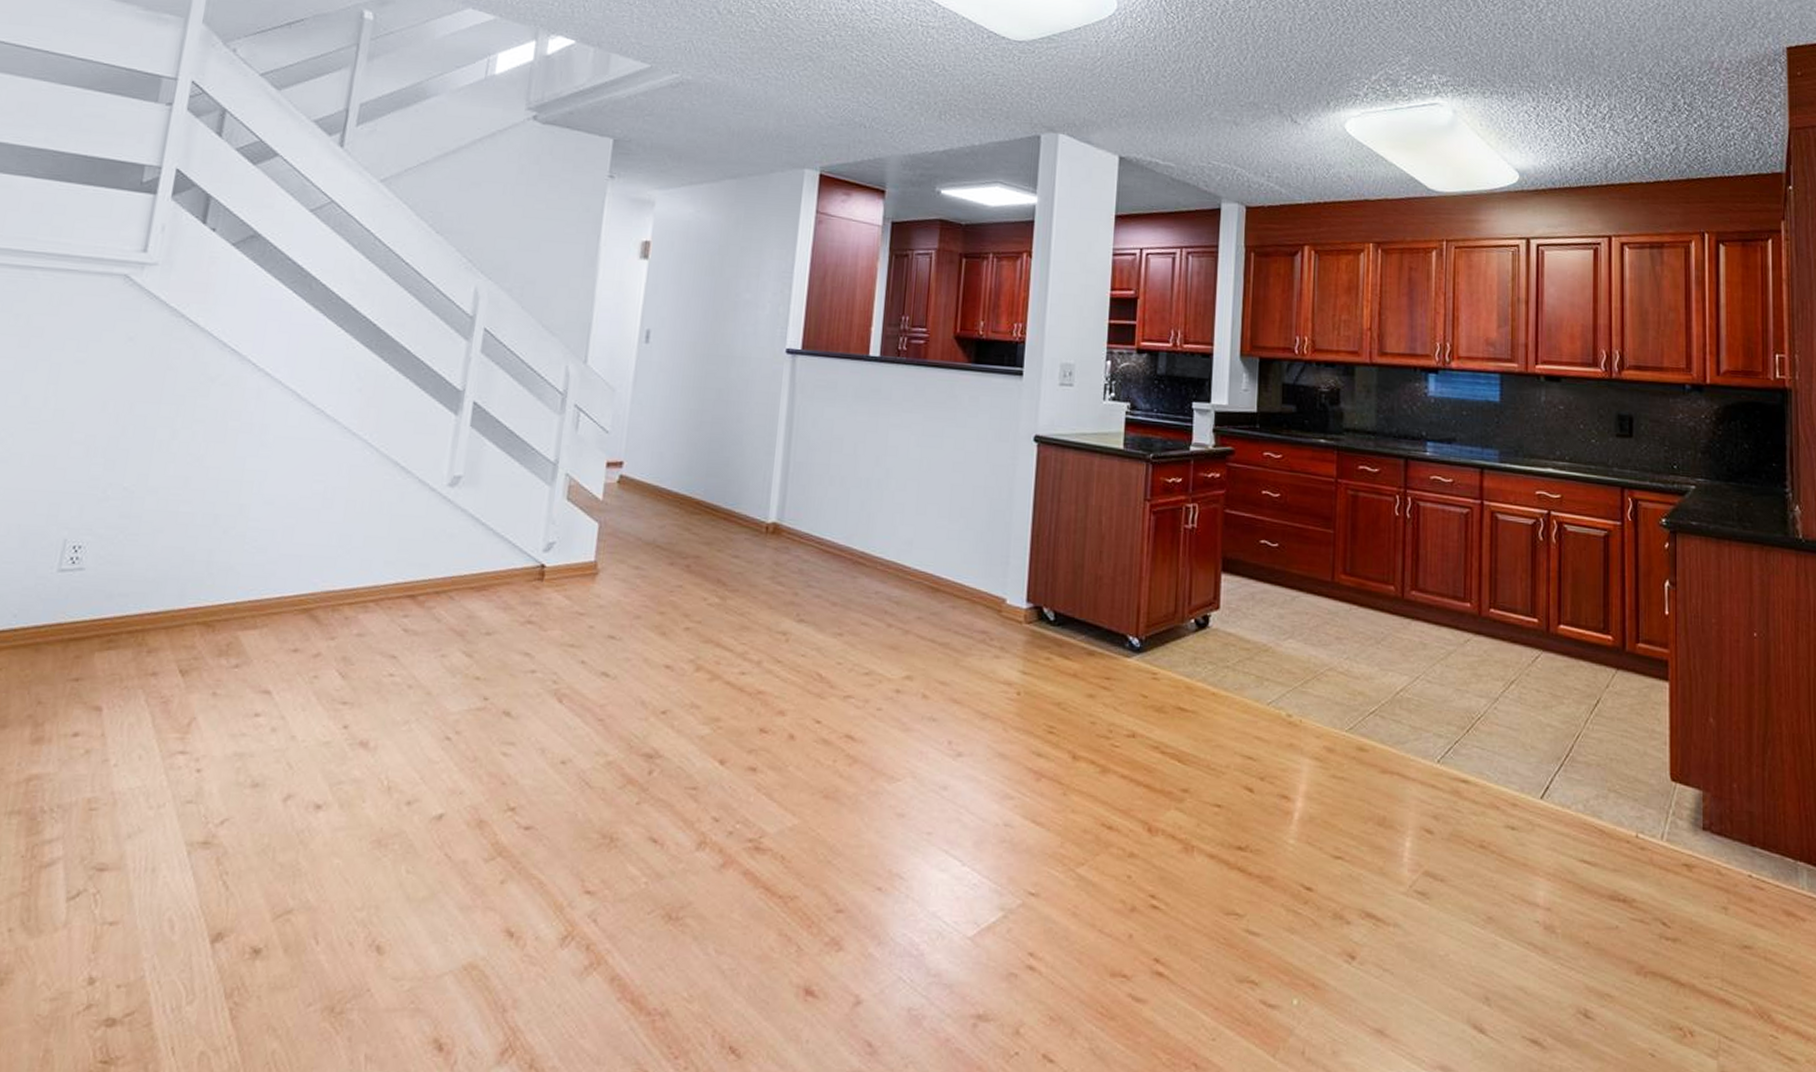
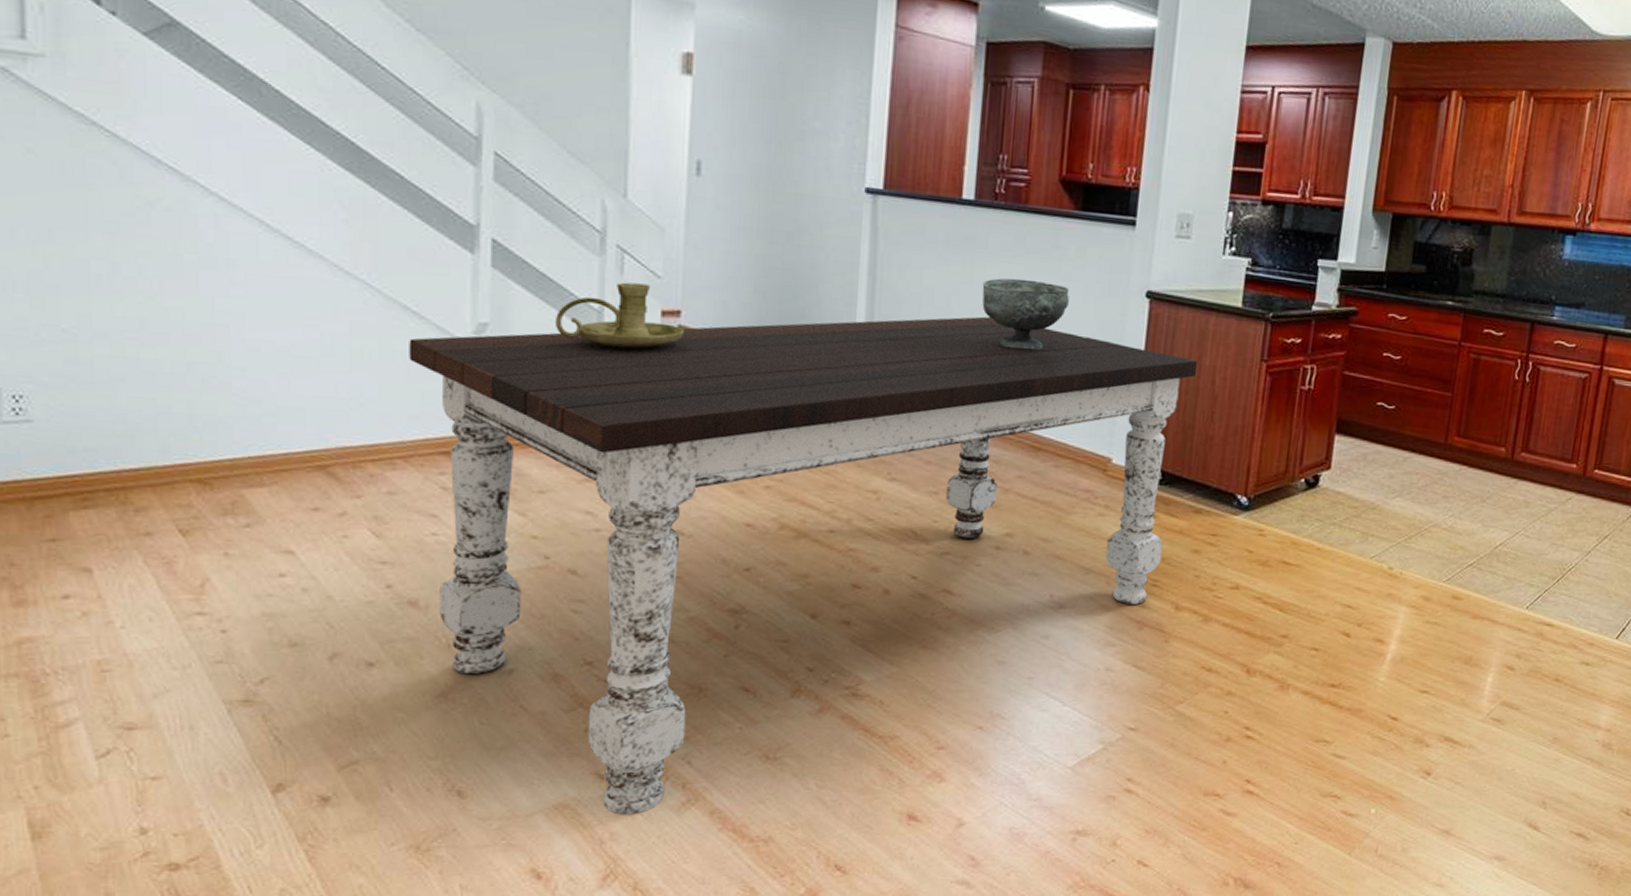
dining table: none [385,462,1085,980] -> present [409,316,1198,815]
candle holder: none [517,437,625,498] -> present [556,282,685,349]
decorative bowl: none [885,426,964,494] -> present [982,278,1070,351]

